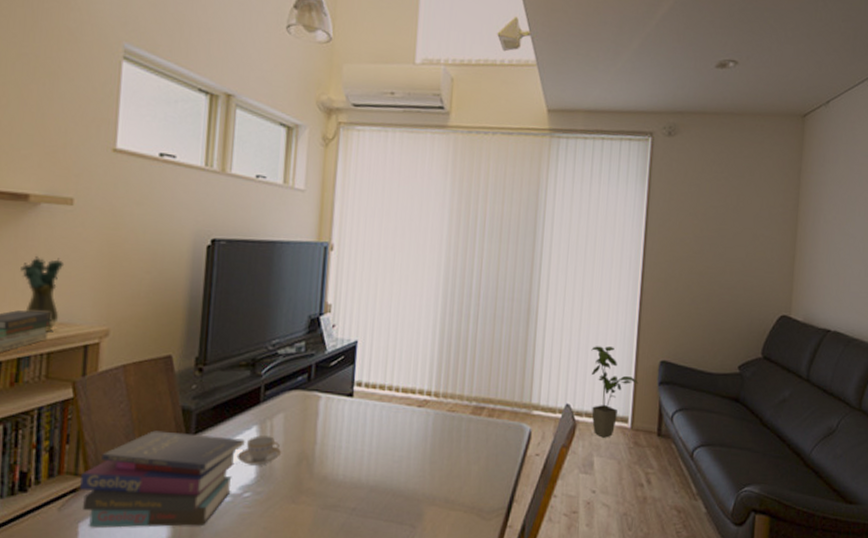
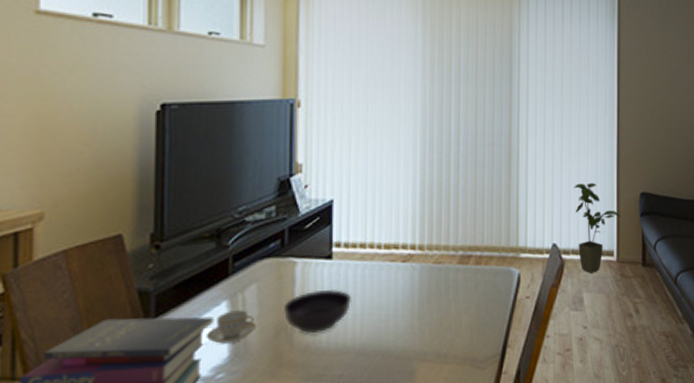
bowl: none [305,424,369,466] -> present [282,288,352,334]

